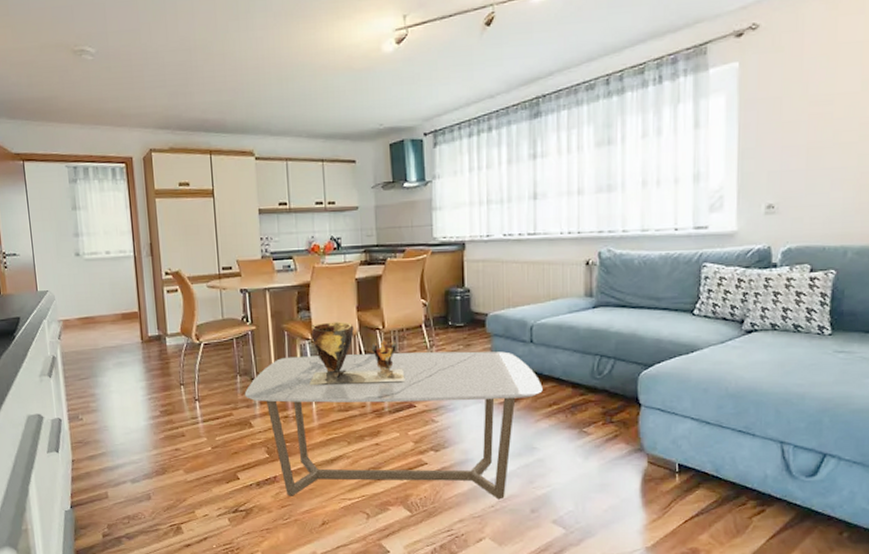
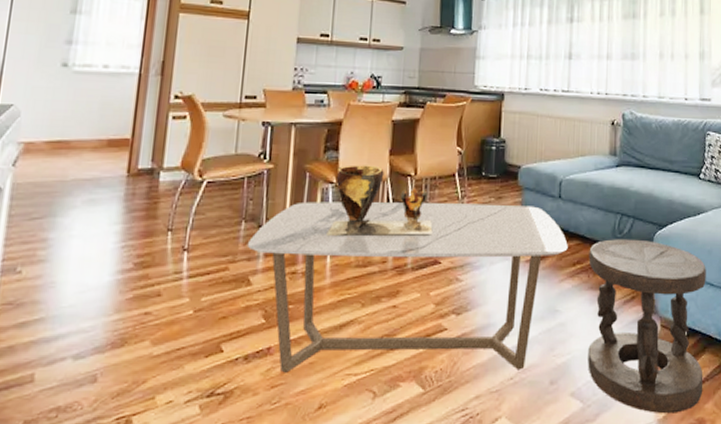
stool: none [566,379,701,542] -> present [588,239,706,414]

